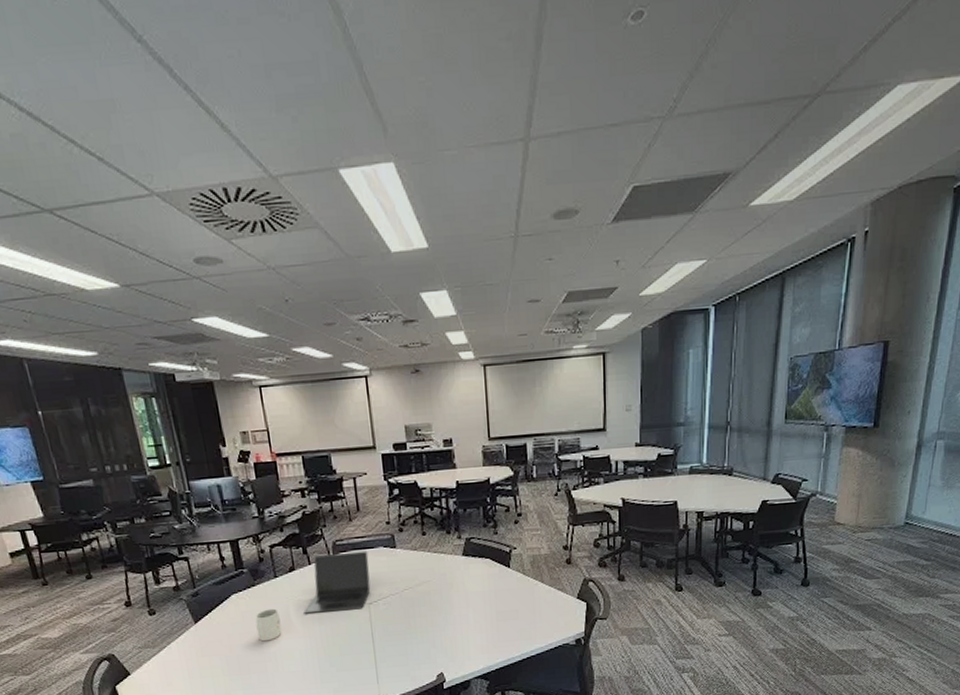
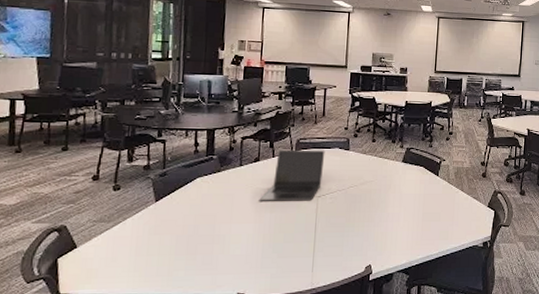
mug: present [255,608,282,642] -> none [212,194,237,224]

